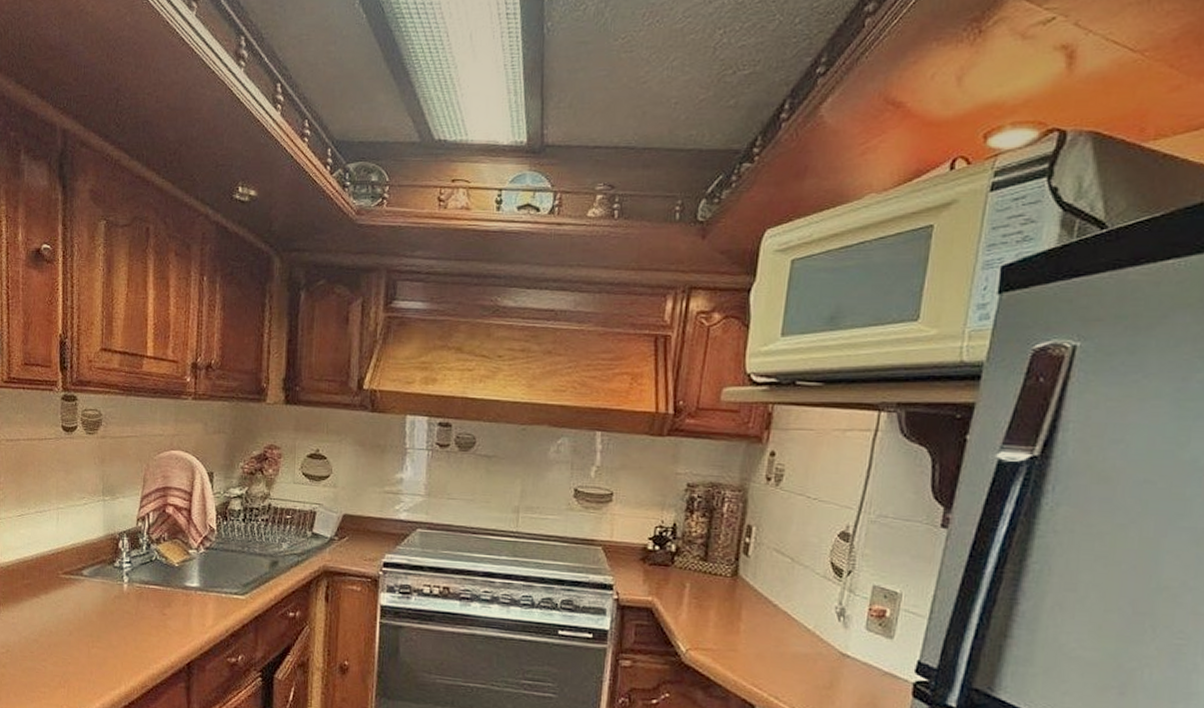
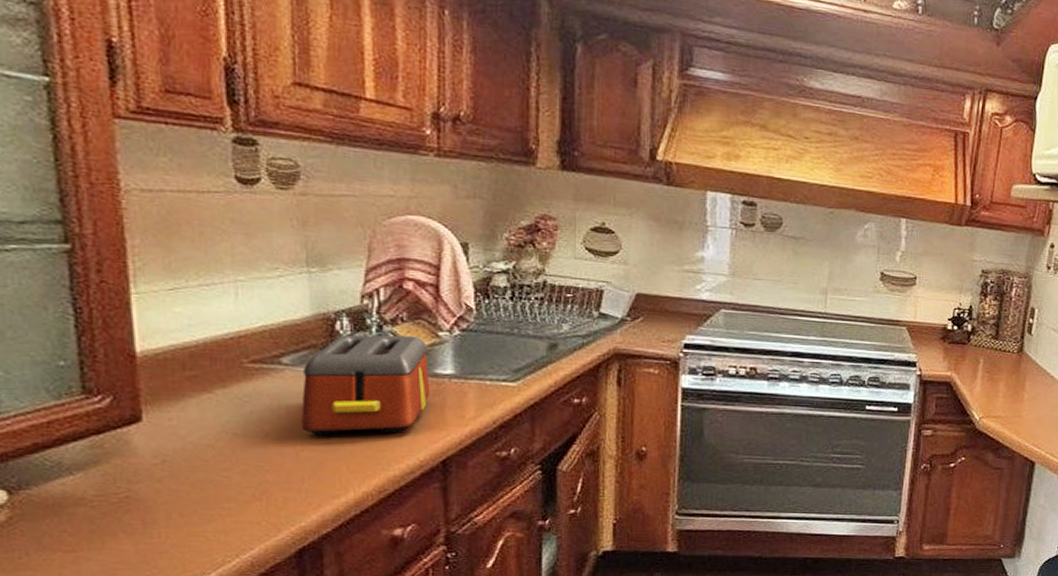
toaster: none [93,551,182,637] -> present [301,334,431,436]

